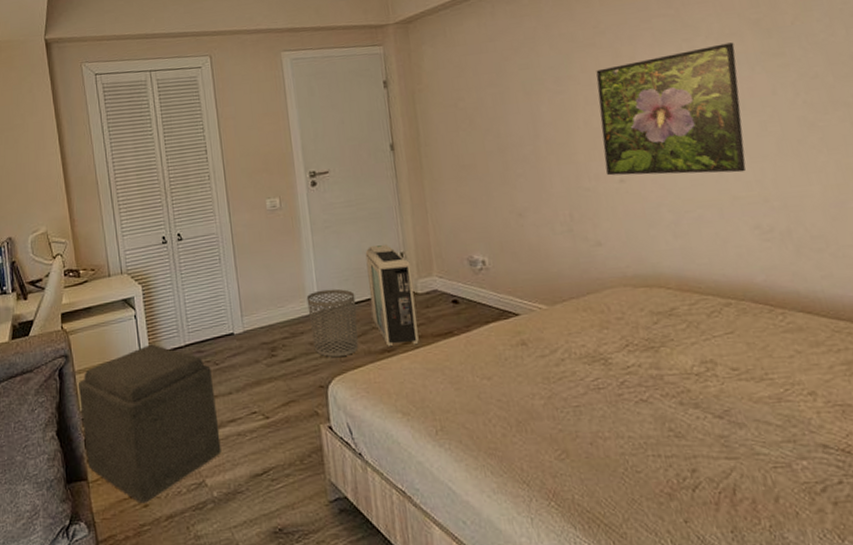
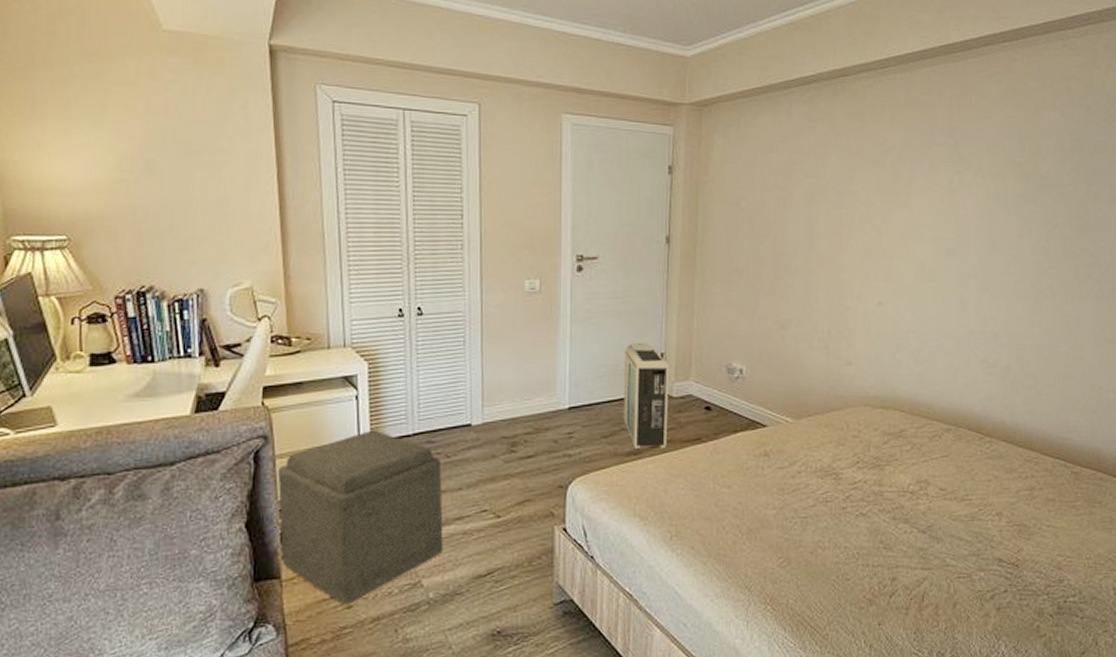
waste bin: present [306,288,359,358] -> none [556,385,608,457]
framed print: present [596,42,746,176] -> none [867,181,998,308]

